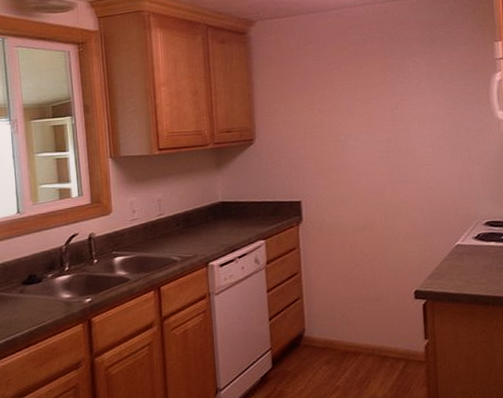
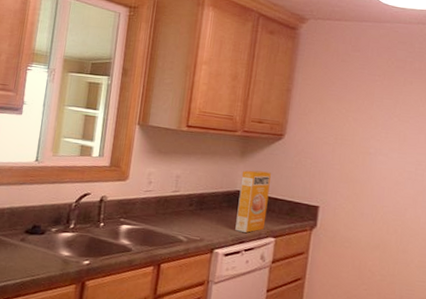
box: none [221,178,254,241] -> present [235,170,271,233]

